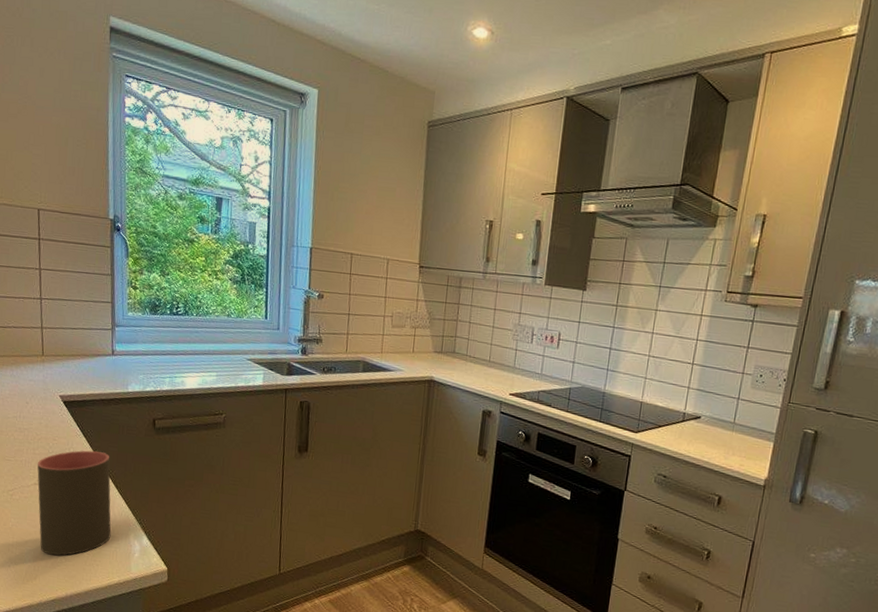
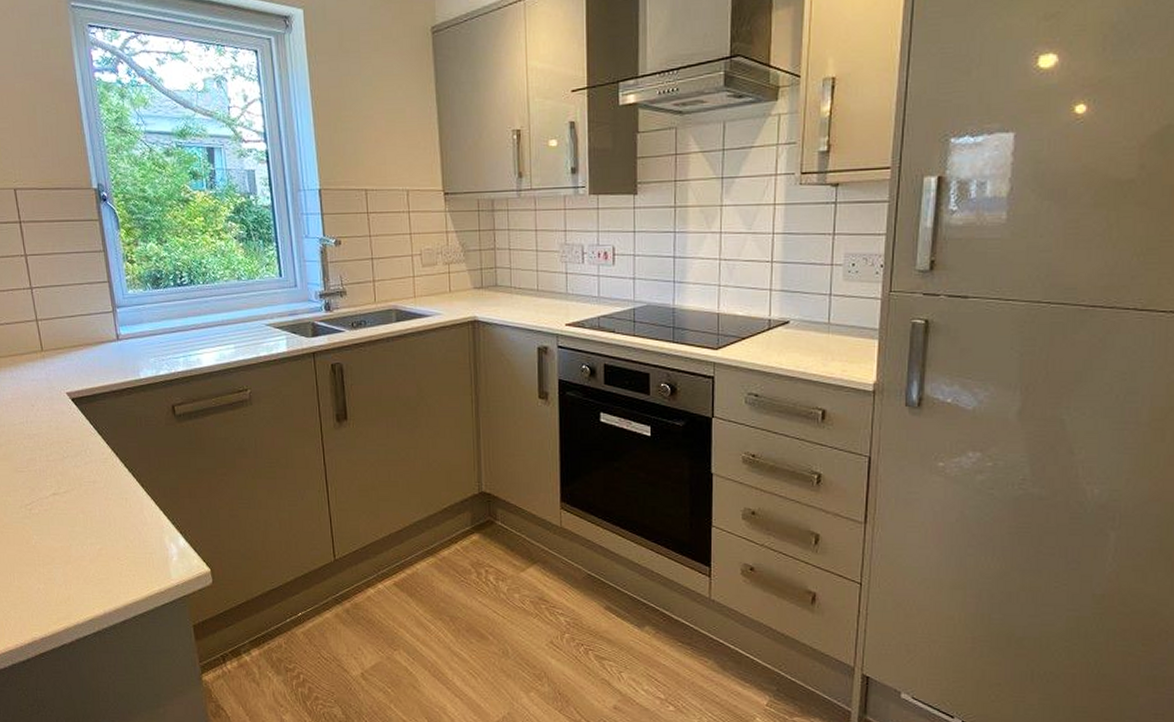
cup: present [37,450,112,556] -> none [52,450,144,571]

